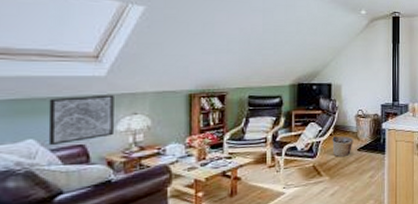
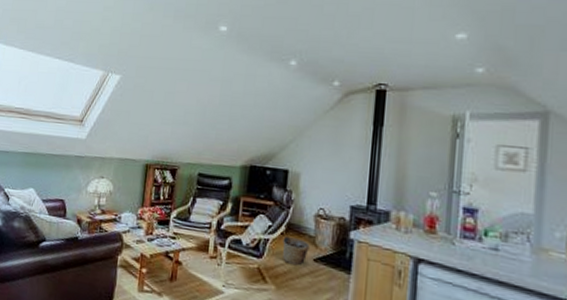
wall art: present [48,94,114,146] -> none [41,155,89,197]

